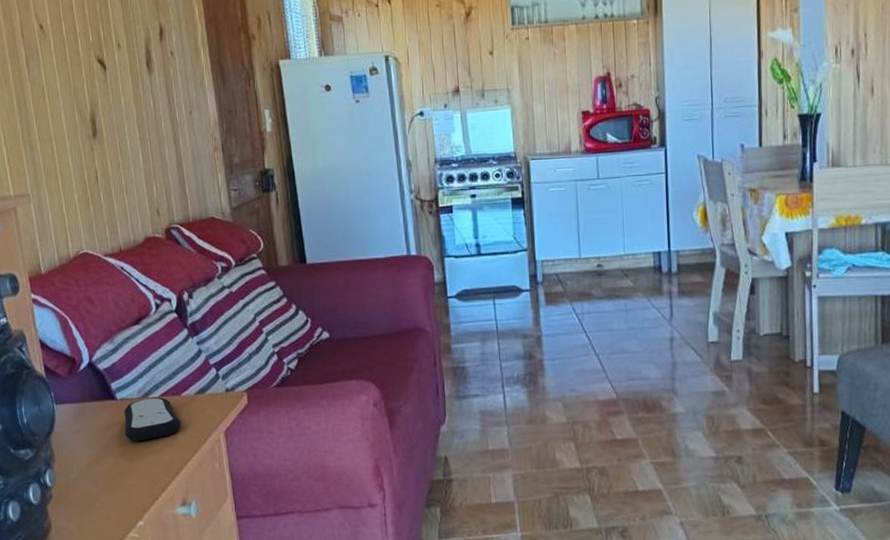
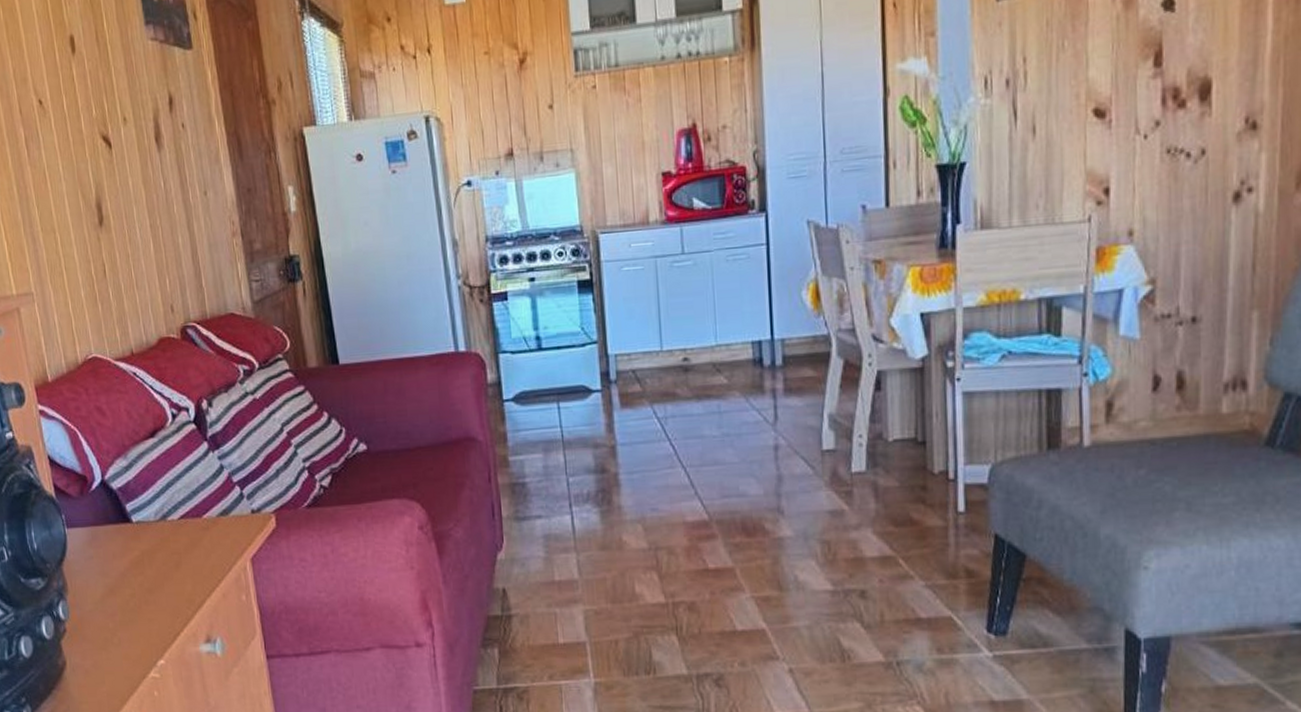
remote control: present [124,397,182,441] -> none [140,520,204,569]

